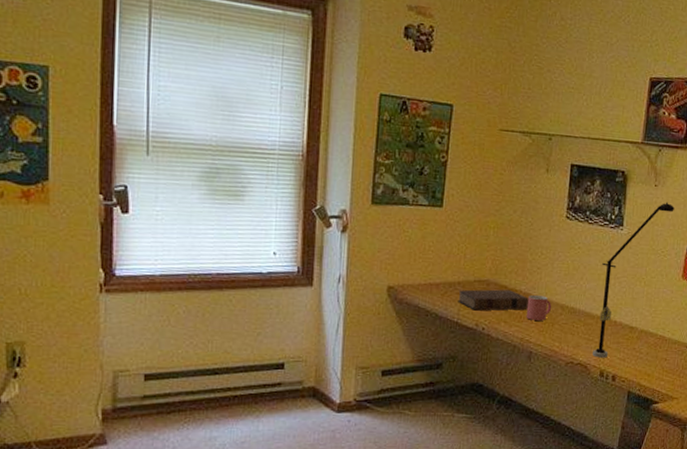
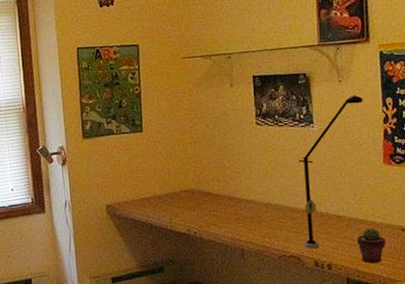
book: present [458,289,529,311] -> none [168,196,234,218]
mug: present [526,295,552,321] -> none [231,197,257,221]
potted succulent: none [644,343,671,379] -> present [356,228,386,264]

